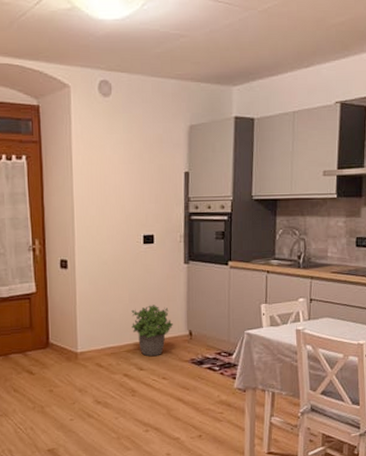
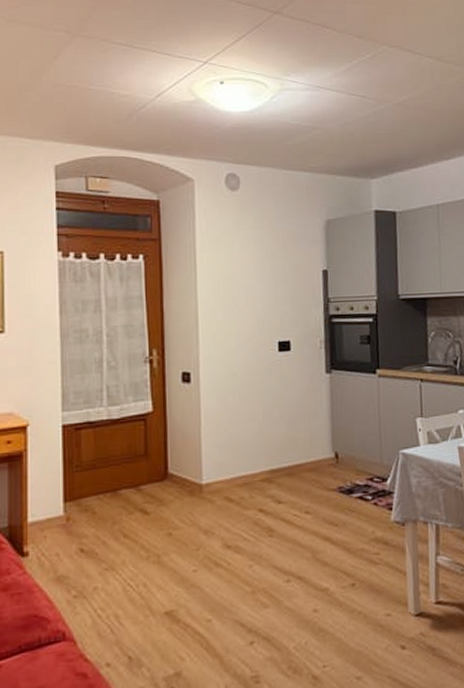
potted plant: present [131,305,174,357] -> none [266,422,317,486]

